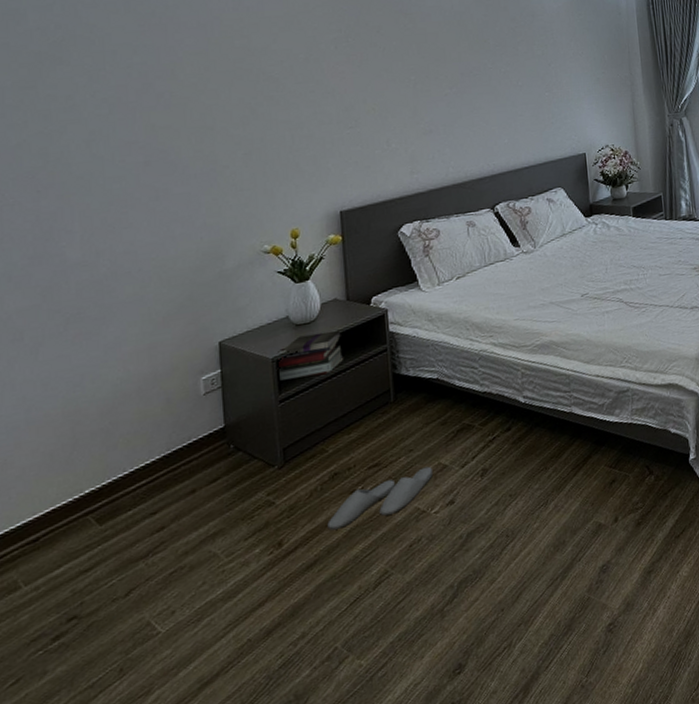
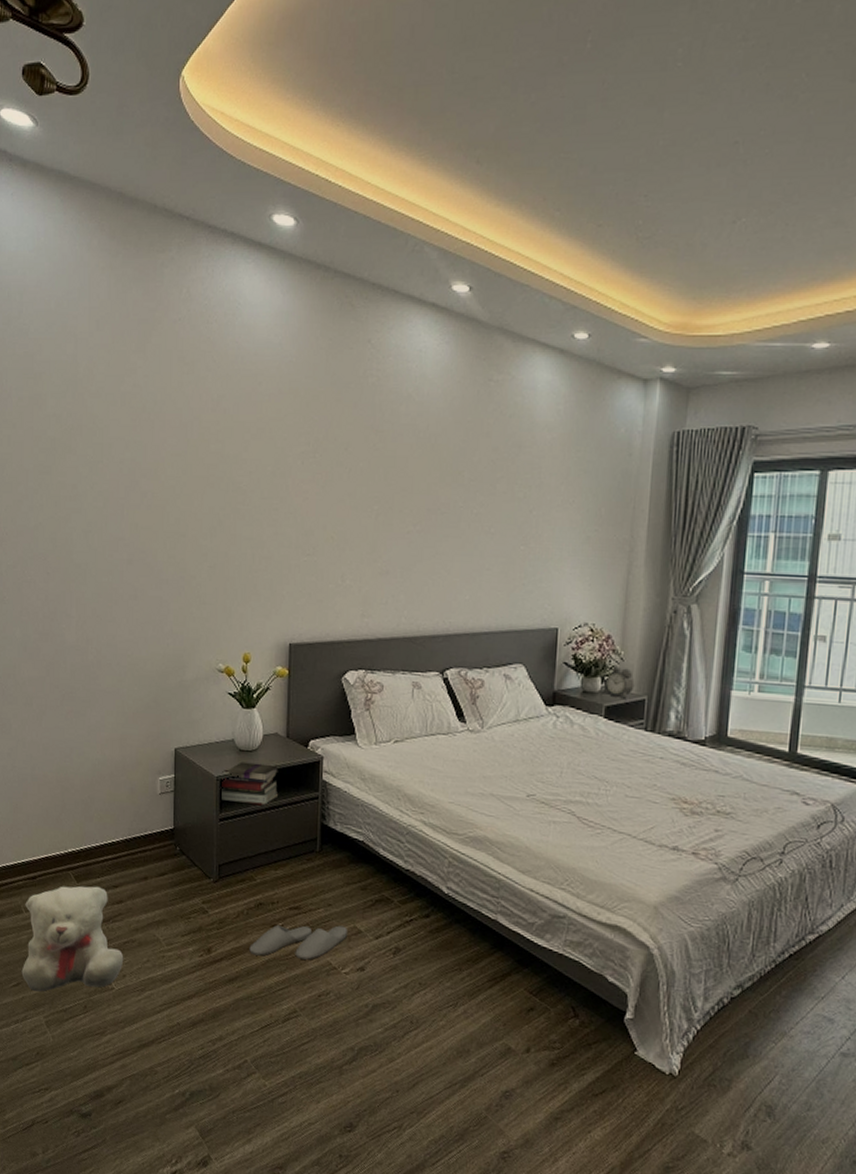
teddy bear: none [22,520,172,681] -> present [21,885,124,992]
alarm clock: none [627,174,652,200] -> present [602,665,635,701]

